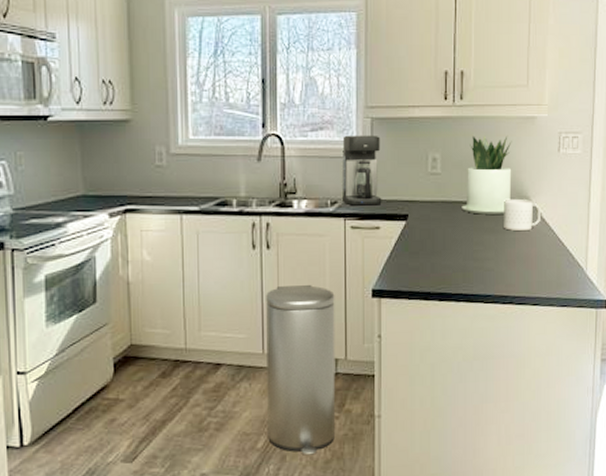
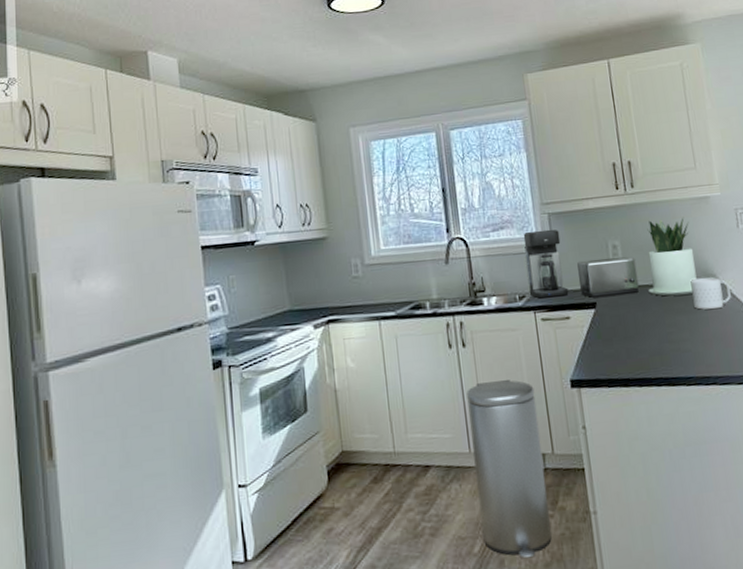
toaster: none [393,170,453,210] -> present [577,256,640,298]

